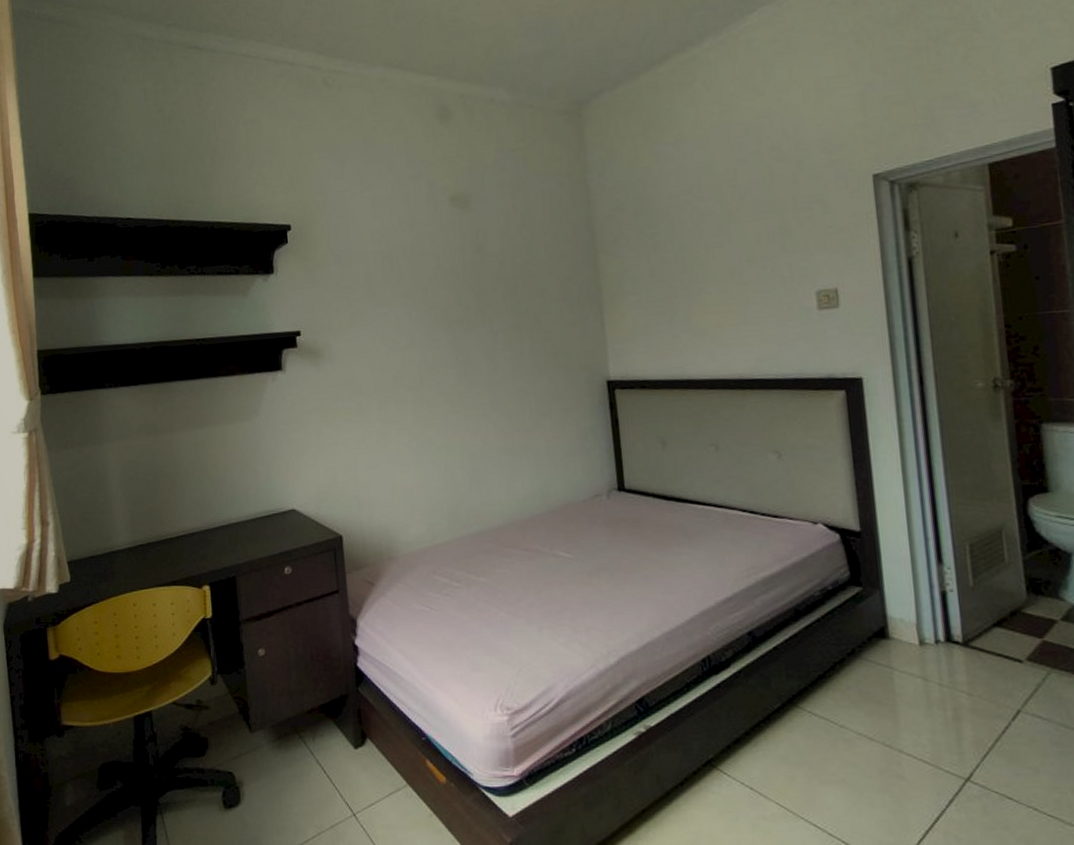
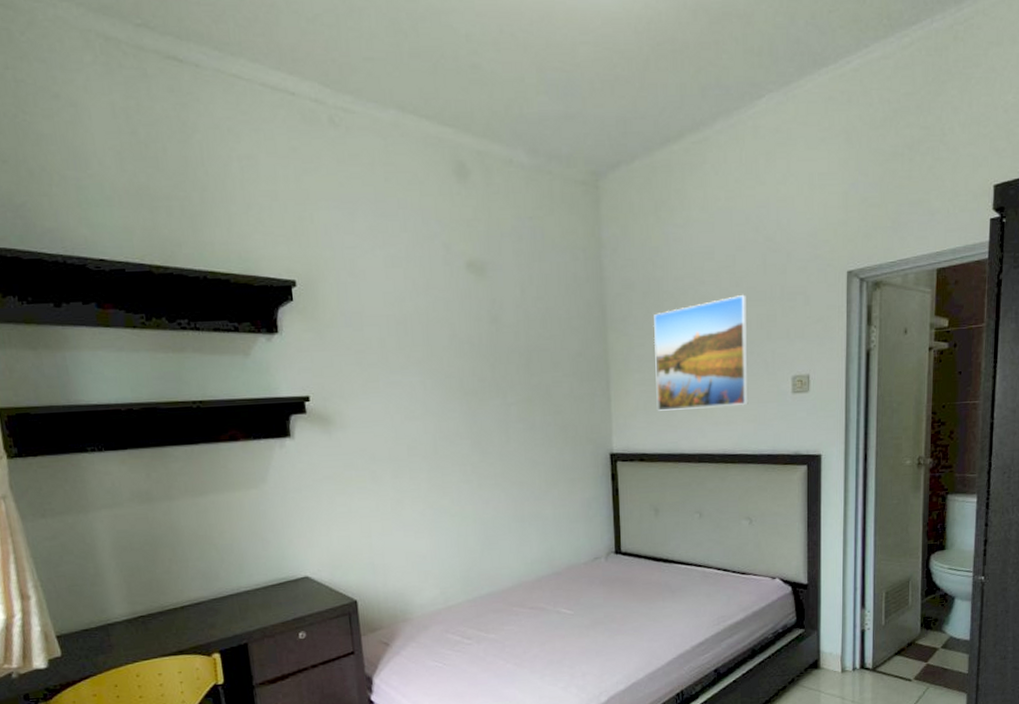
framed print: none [647,207,765,334] -> present [653,294,748,411]

